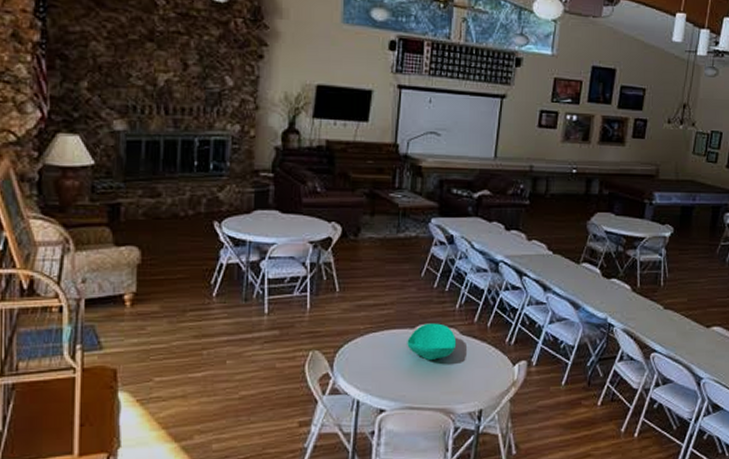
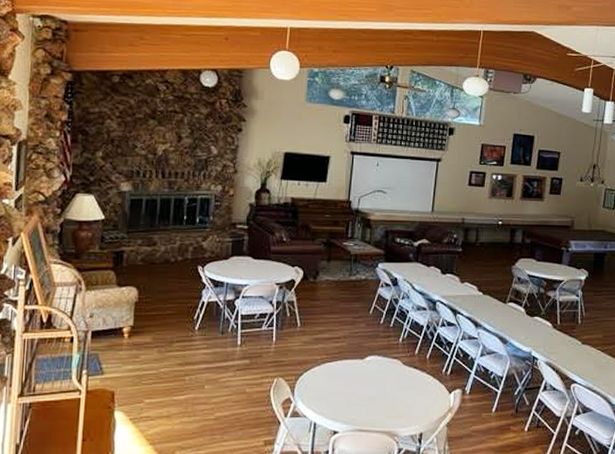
table top decor: present [407,323,457,360] -> none [357,355,400,387]

